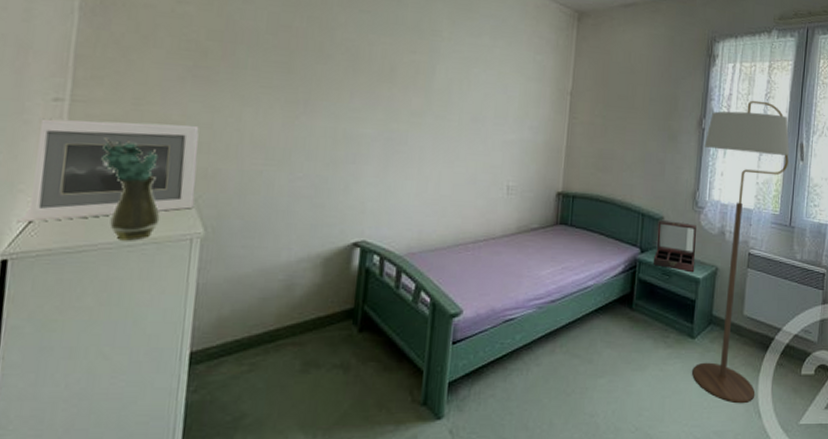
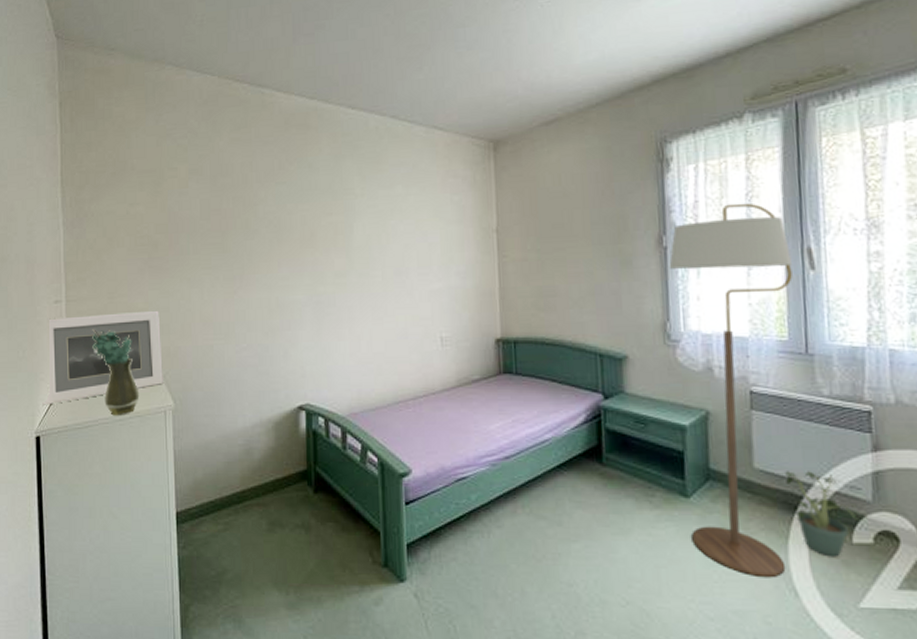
jewelry box: present [654,220,696,272] -> none [621,360,678,418]
potted plant: none [764,318,807,386] -> present [785,471,859,557]

